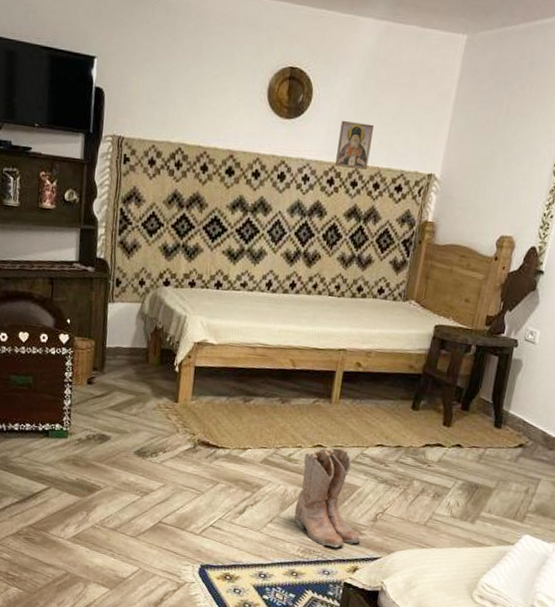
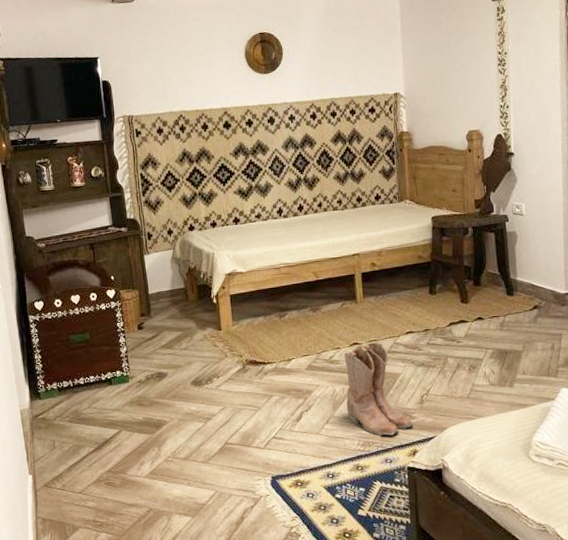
religious icon: present [335,120,375,170] -> none [311,64,342,103]

